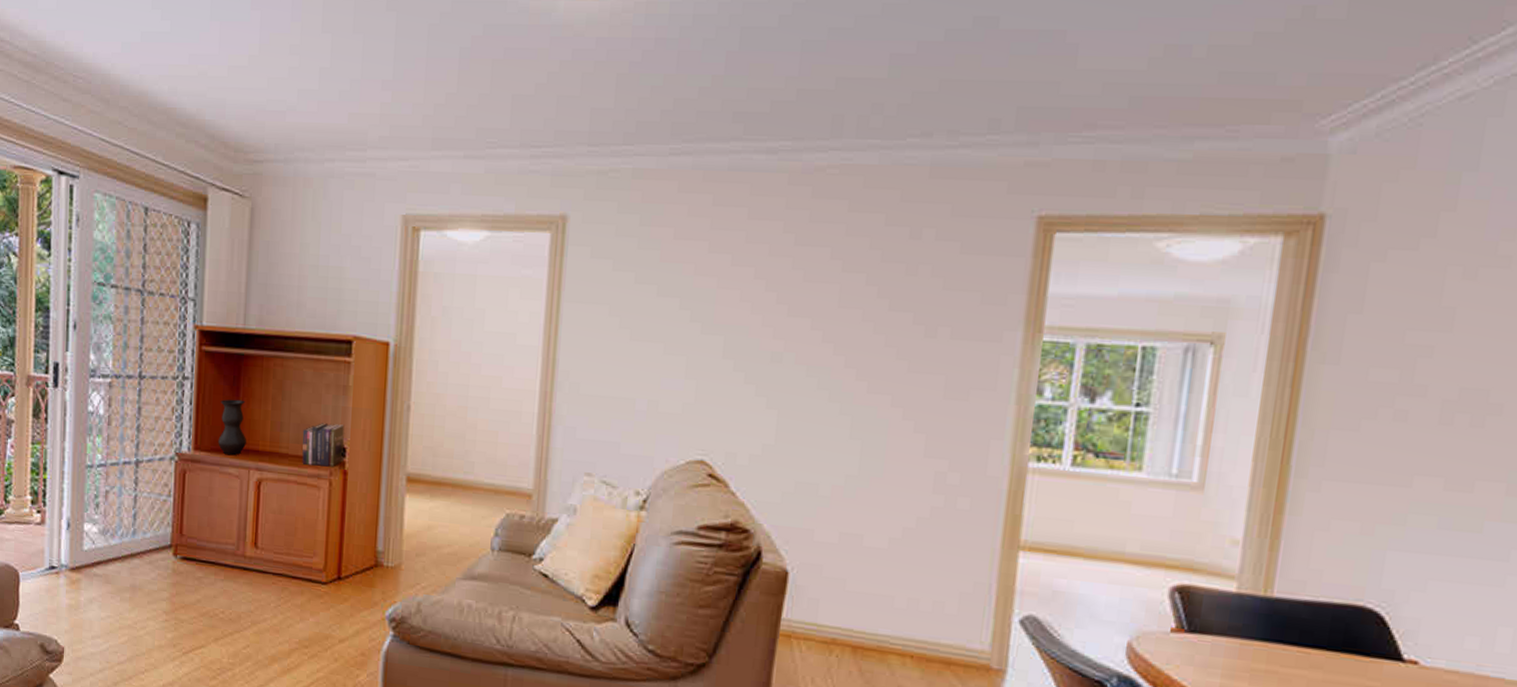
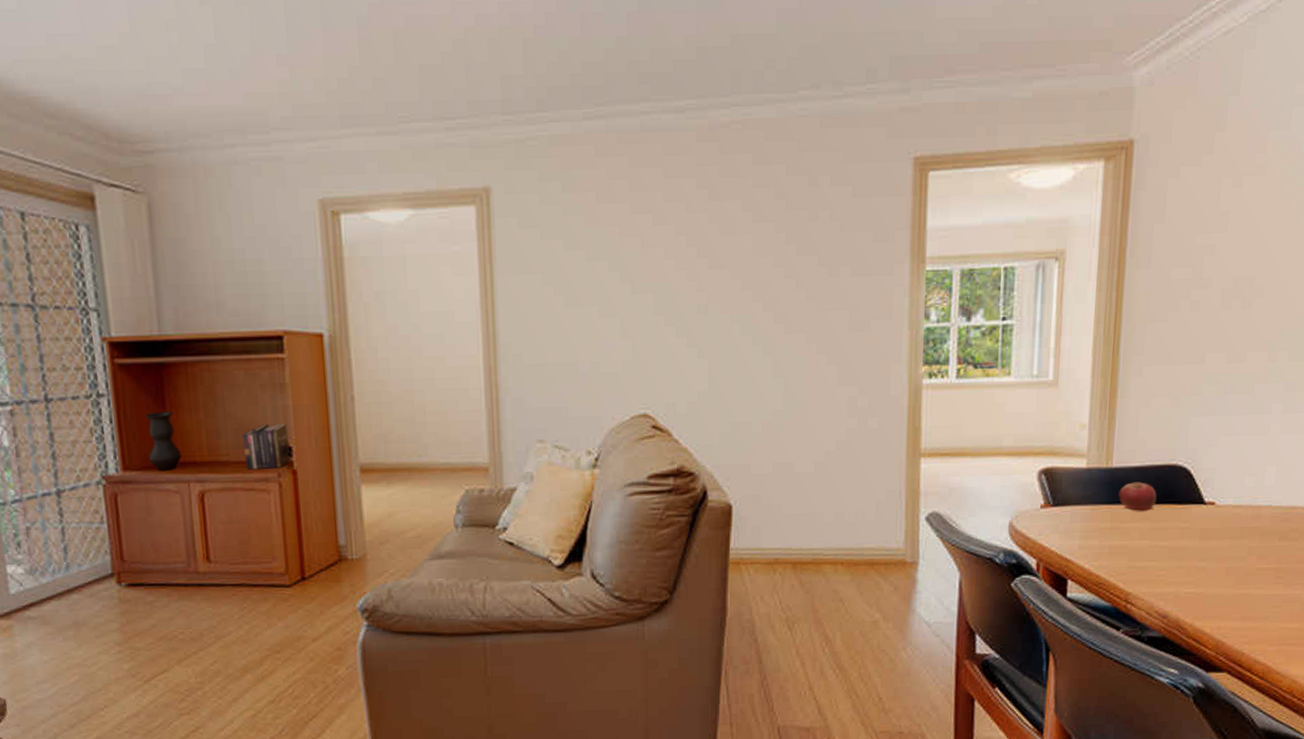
fruit: none [1278,619,1334,659] -> present [1117,482,1157,512]

